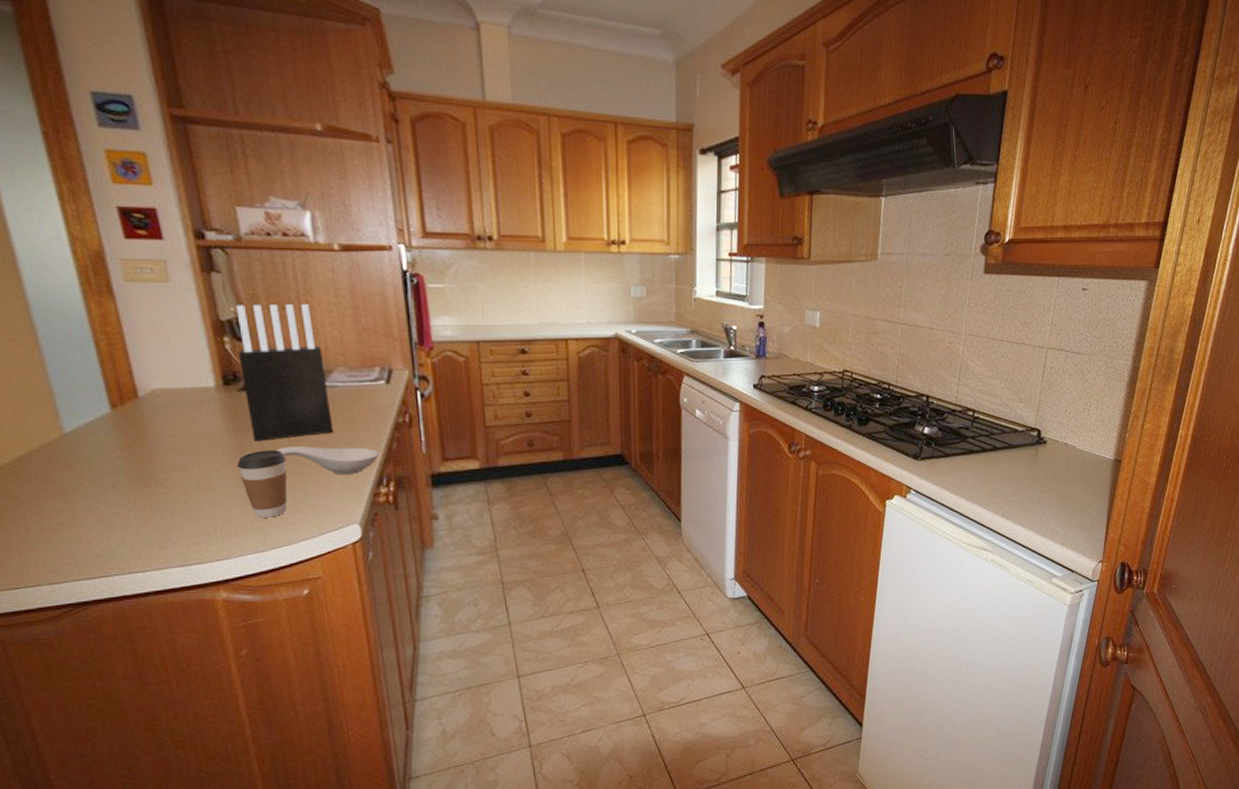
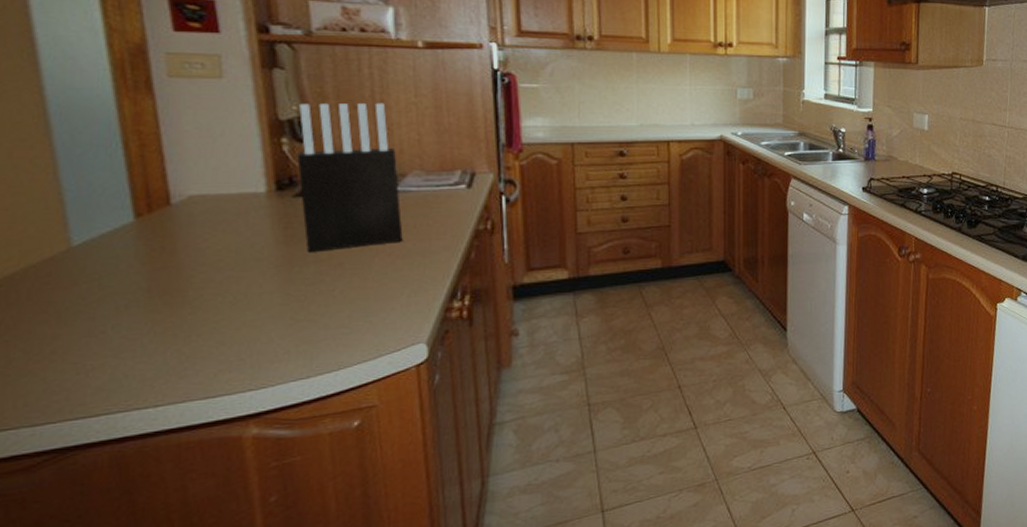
coffee cup: present [237,450,287,518] -> none [284,262,344,339]
spoon rest: present [277,447,379,475] -> none [334,257,454,289]

